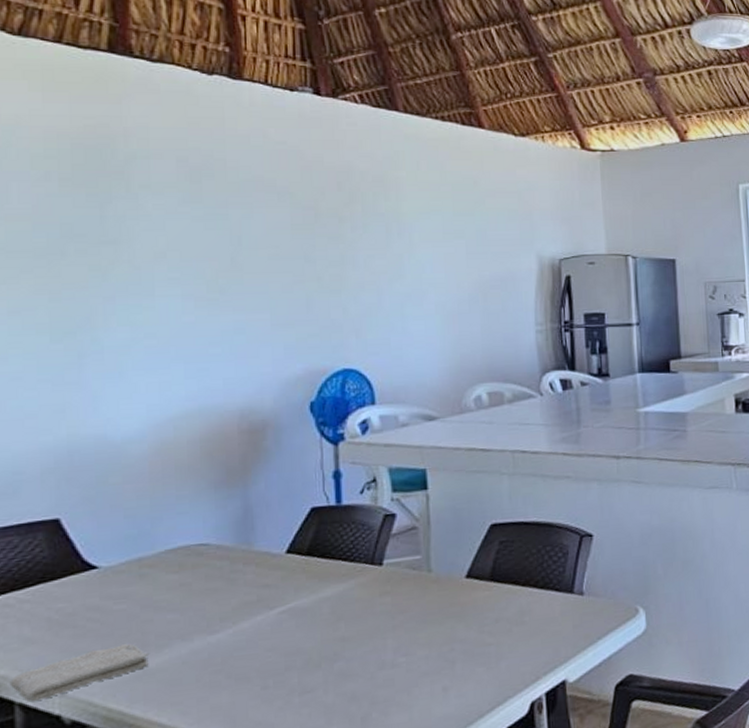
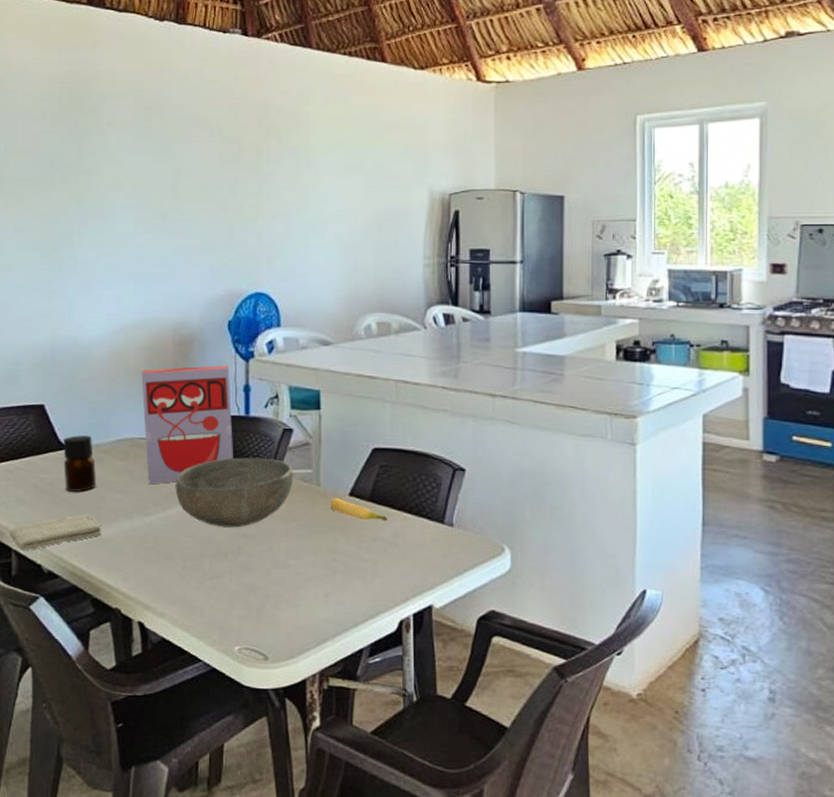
bottle: none [89,549,140,620] -> present [63,435,97,492]
cereal box: none [197,451,323,597] -> present [141,365,233,485]
bowl: none [248,549,399,634] -> present [175,457,293,528]
banana: none [444,582,511,602] -> present [330,498,387,521]

